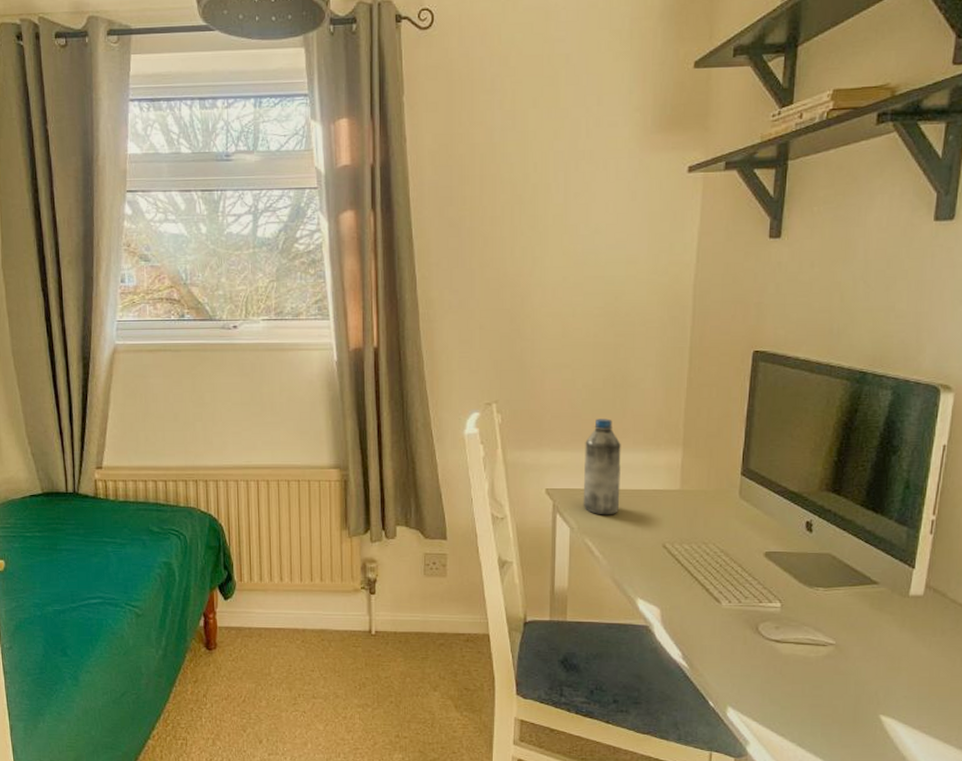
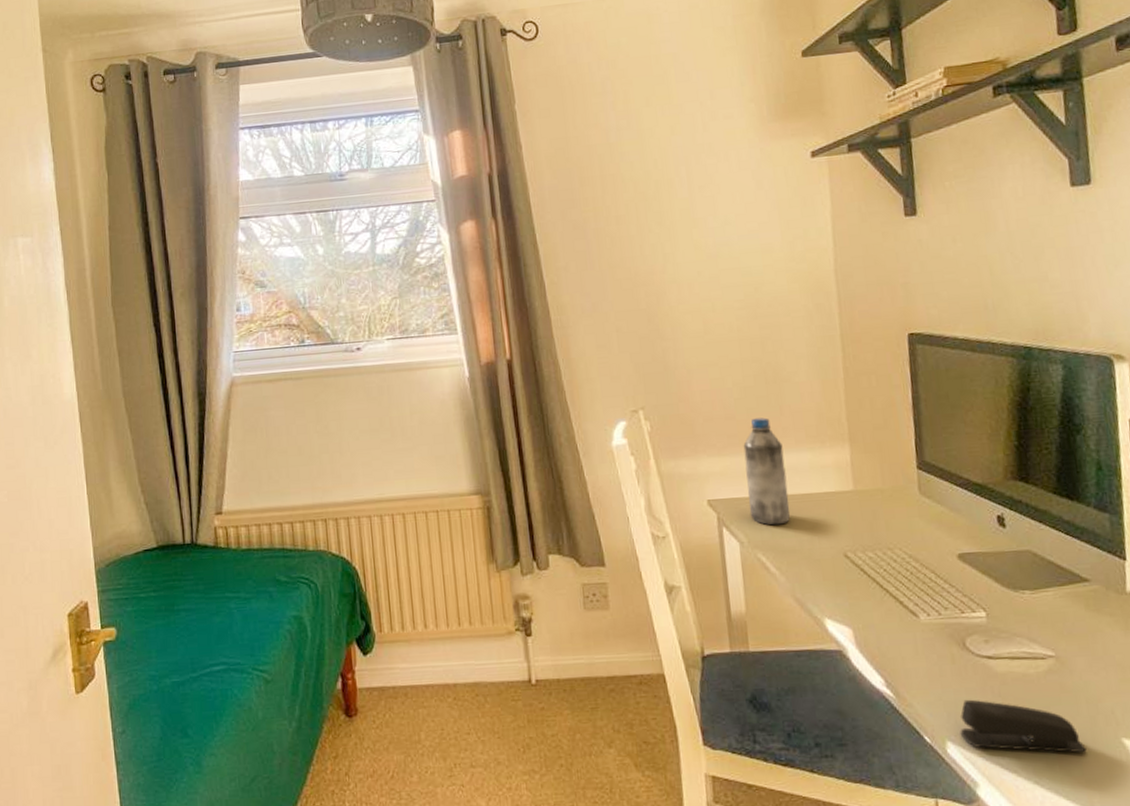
stapler: none [740,674,847,725] -> present [960,699,1087,754]

